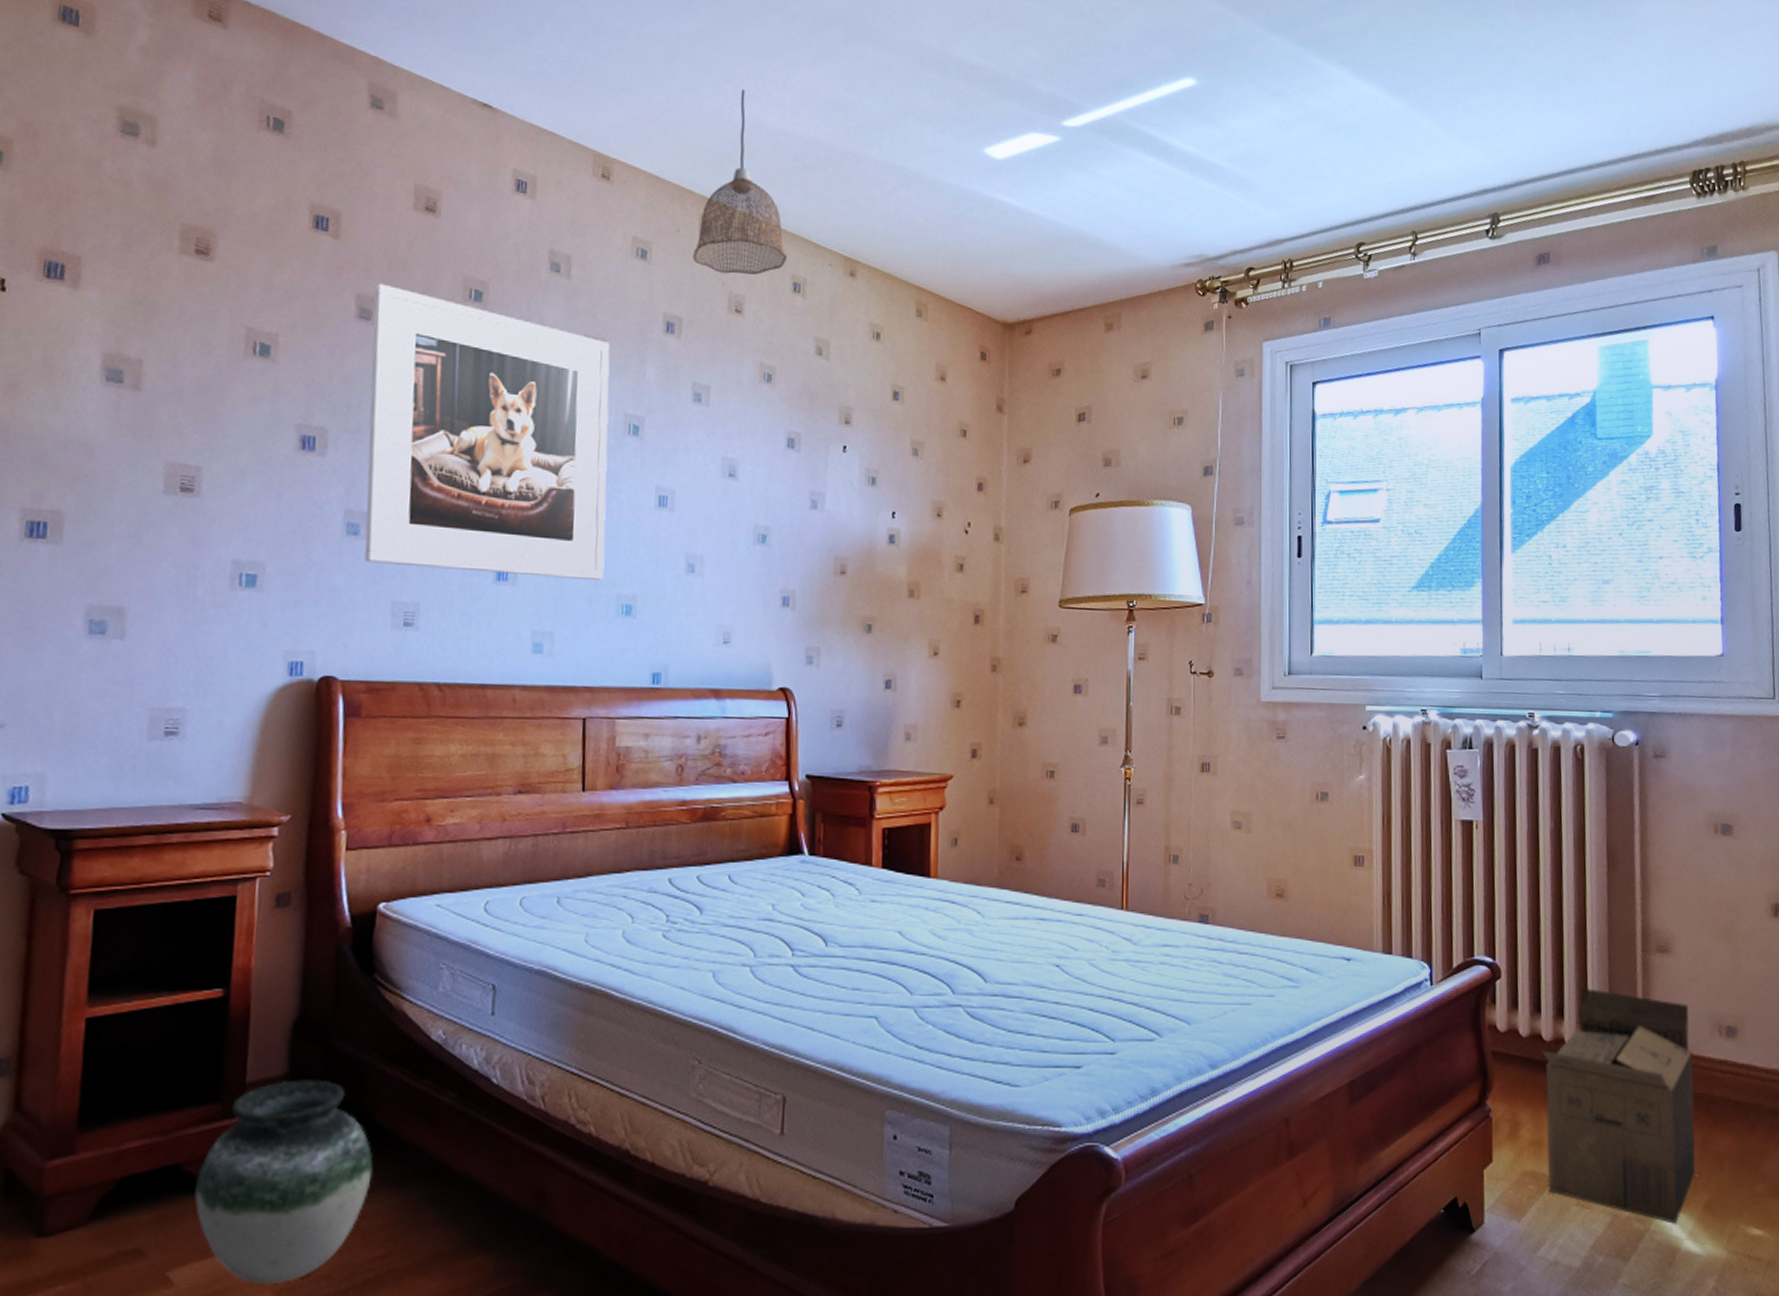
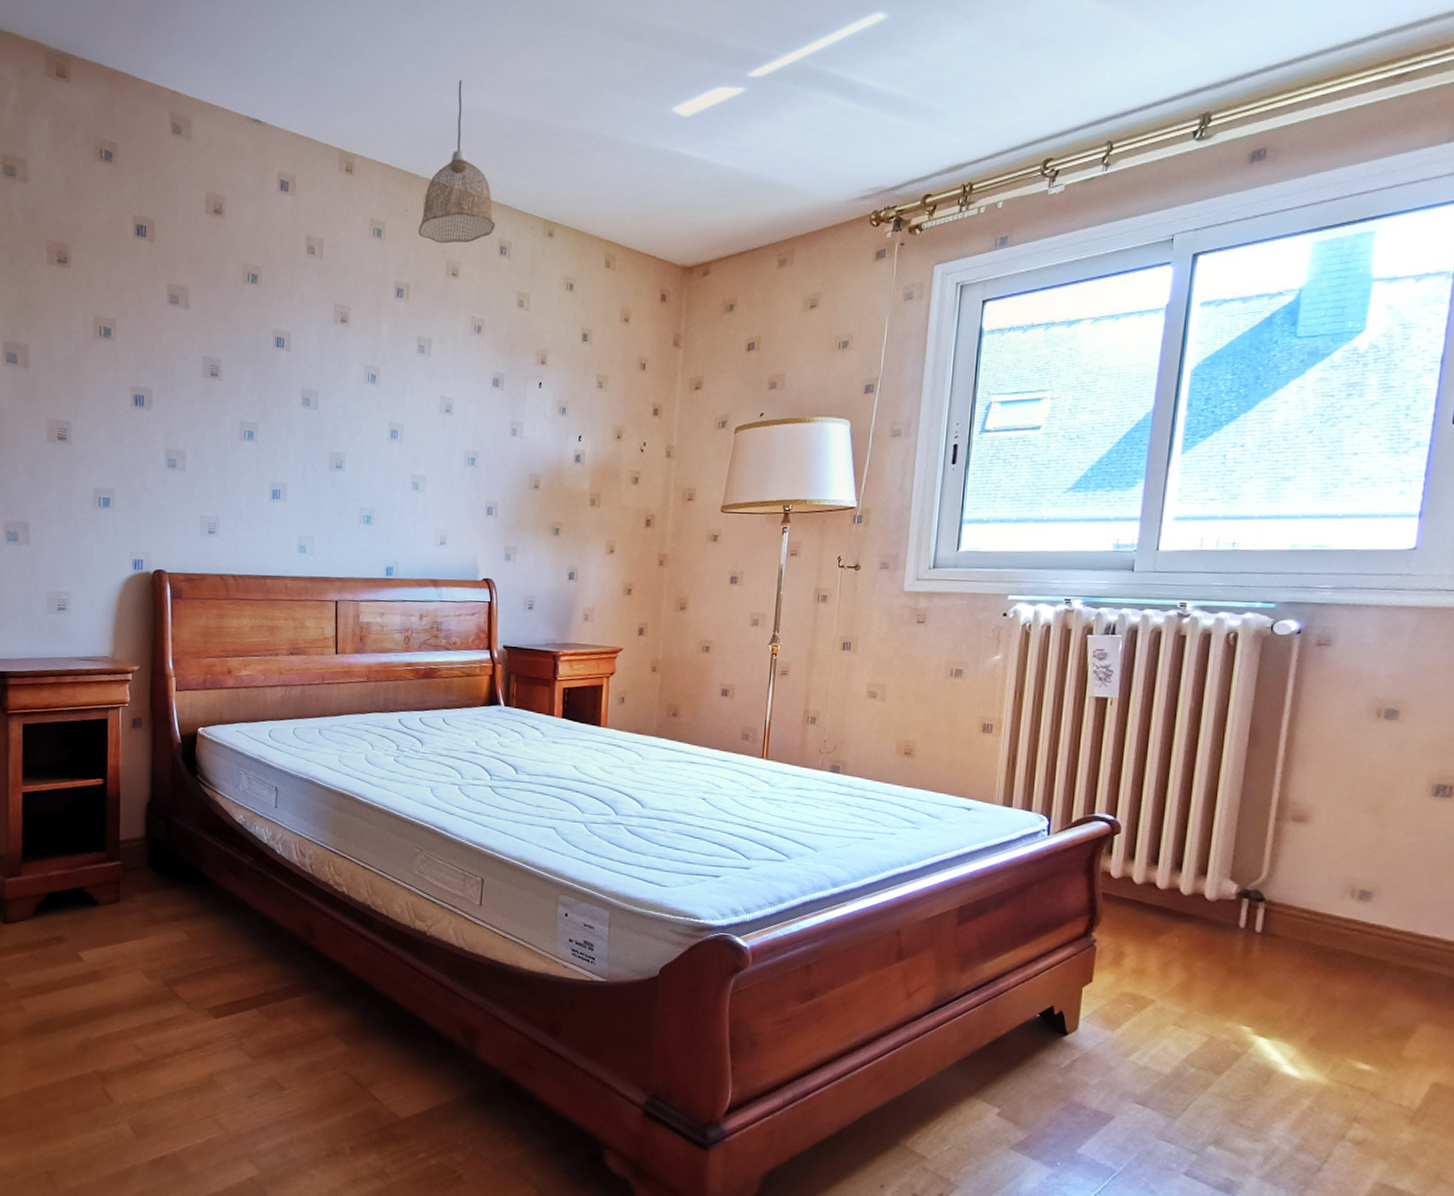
vase: present [194,1079,373,1284] -> none [93,841,201,967]
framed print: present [365,283,611,580] -> none [179,274,354,497]
cardboard box: present [1543,987,1696,1224] -> none [1145,846,1321,1051]

